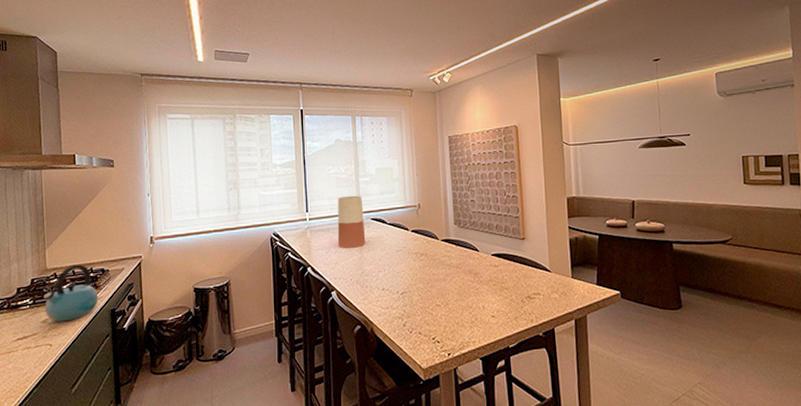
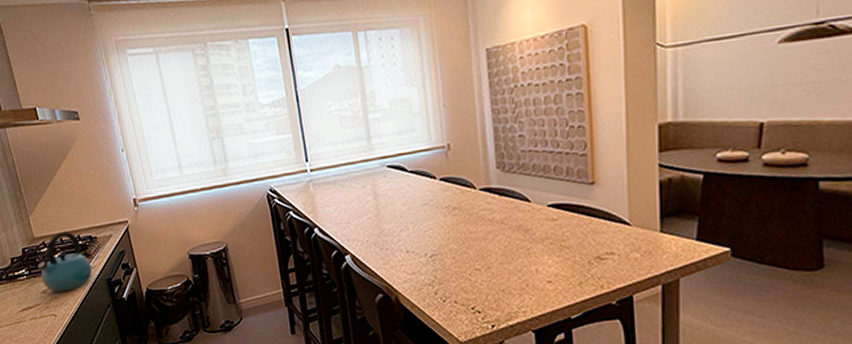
vase: present [337,195,366,248] -> none [343,137,383,204]

